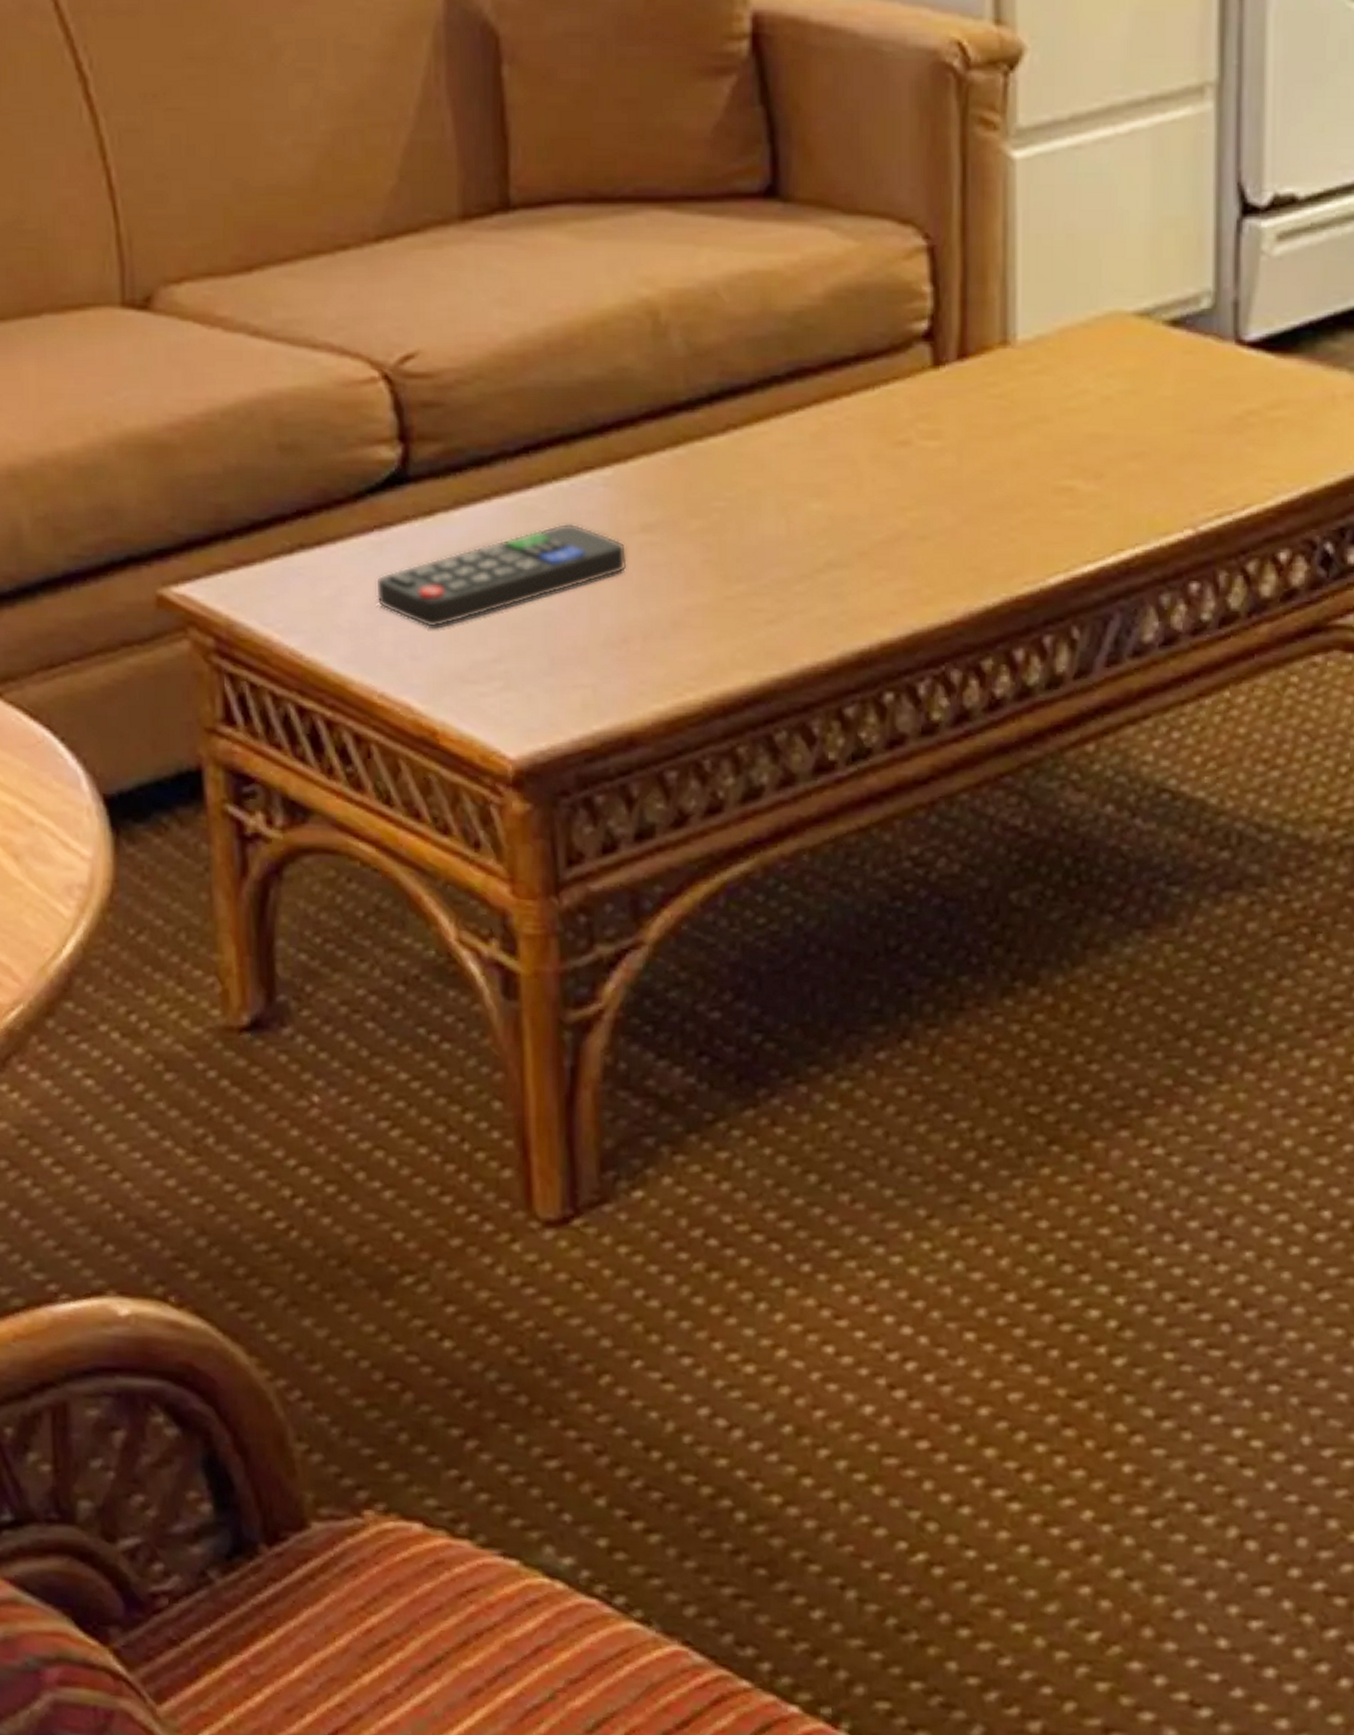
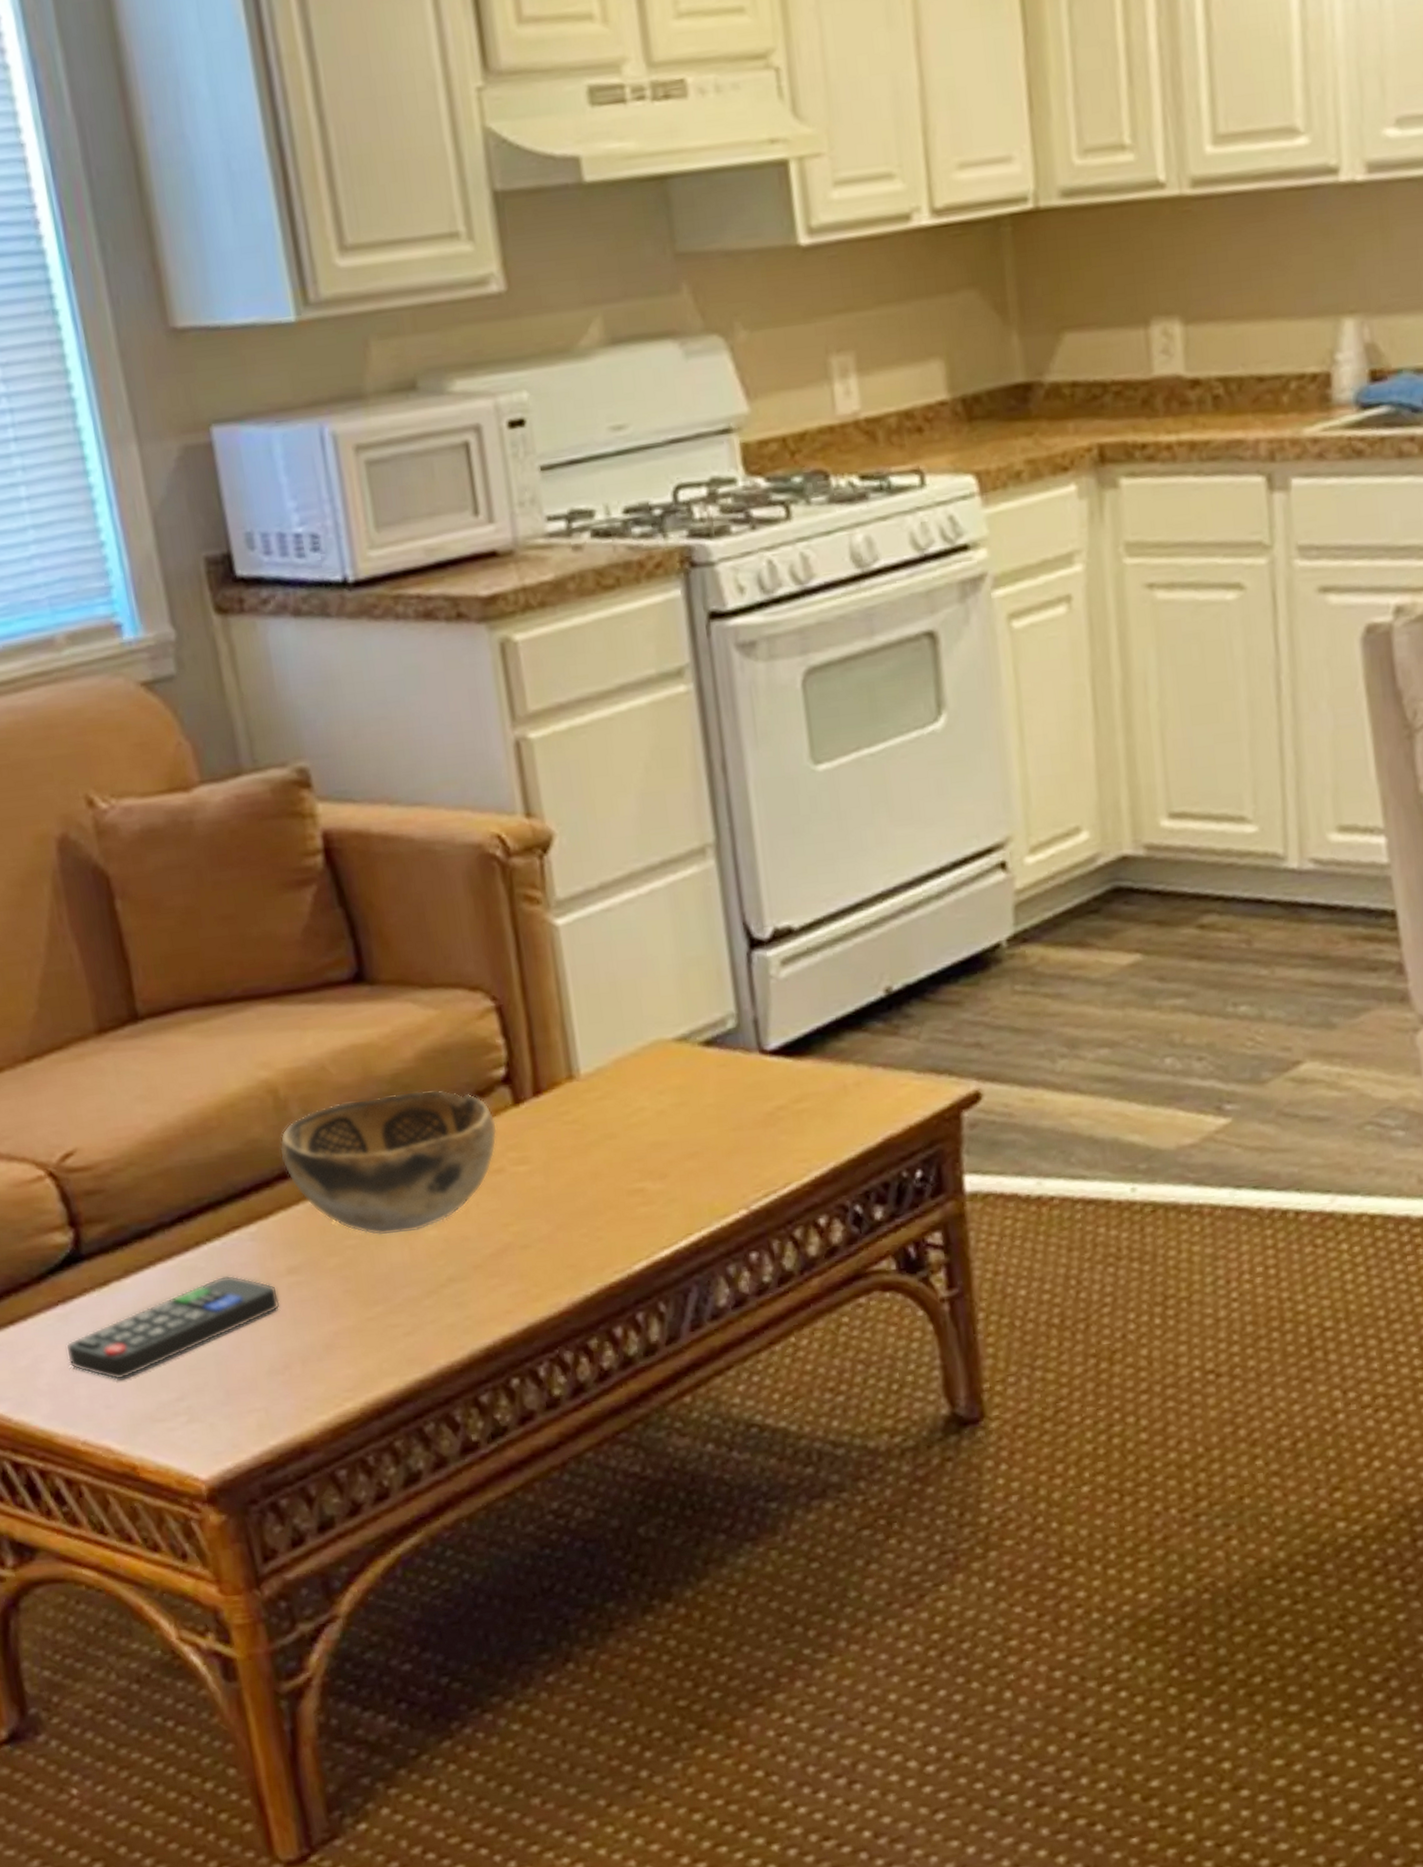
decorative bowl: none [652,334,908,503] -> present [280,1089,497,1236]

